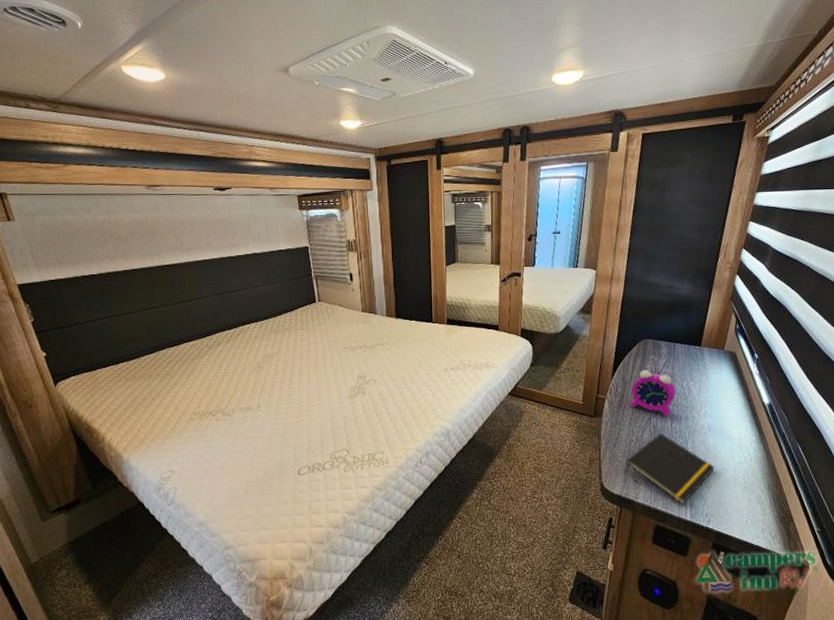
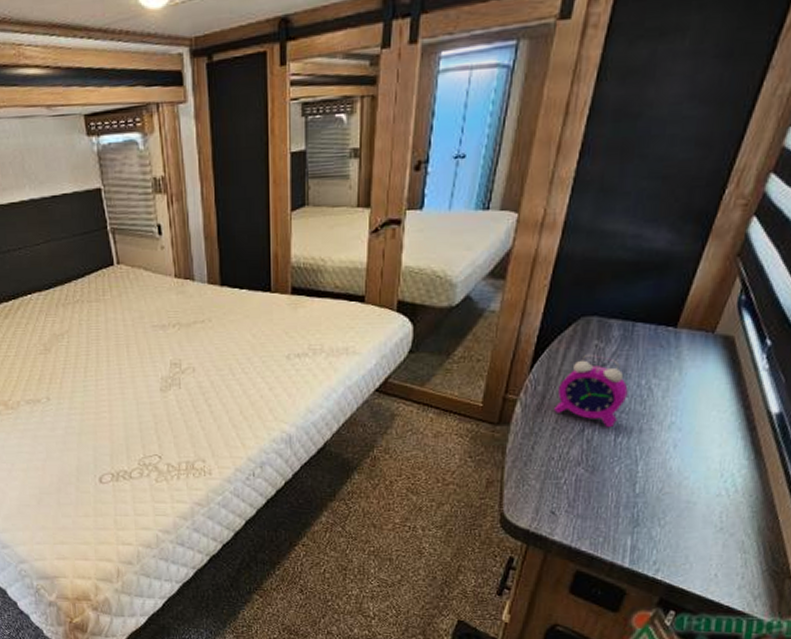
notepad: present [624,433,715,504] -> none [536,450,676,546]

